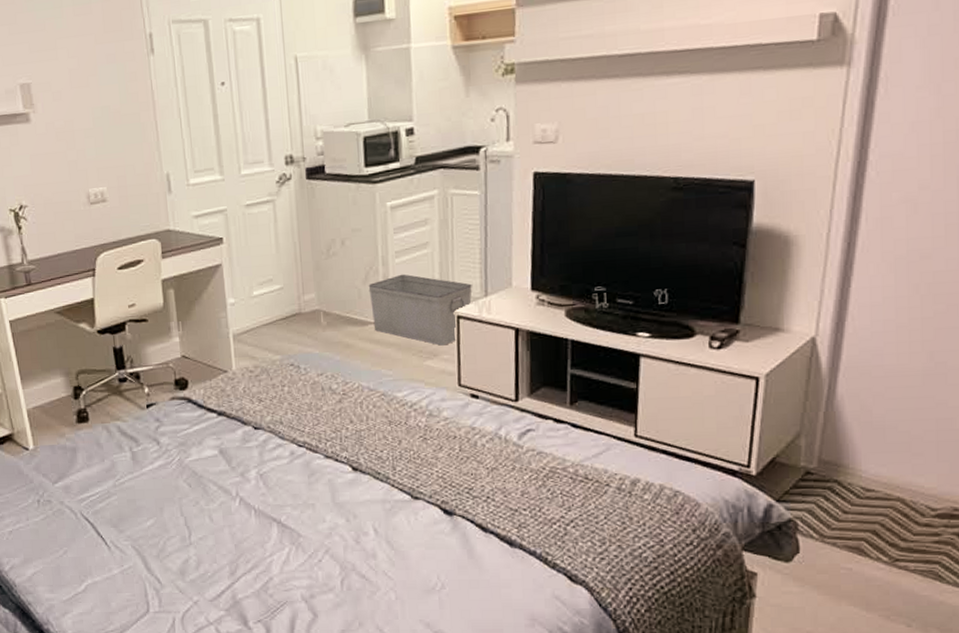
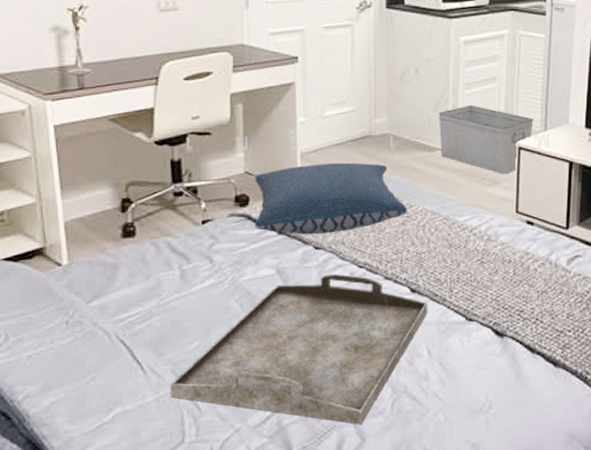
serving tray: none [132,453,372,601] -> present [170,273,428,425]
pillow: none [191,341,343,416] -> present [255,162,407,235]

